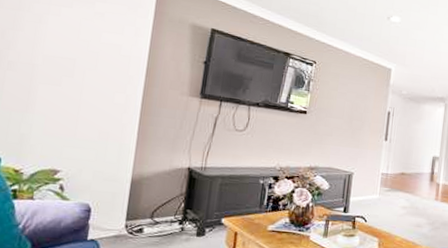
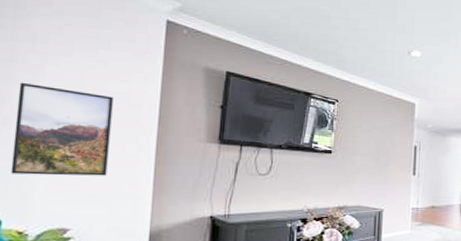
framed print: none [11,30,107,123] -> present [10,82,114,176]

